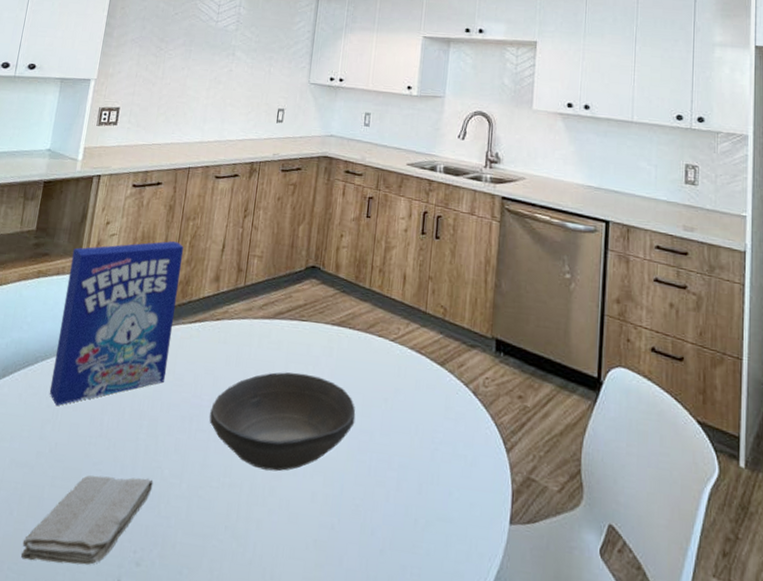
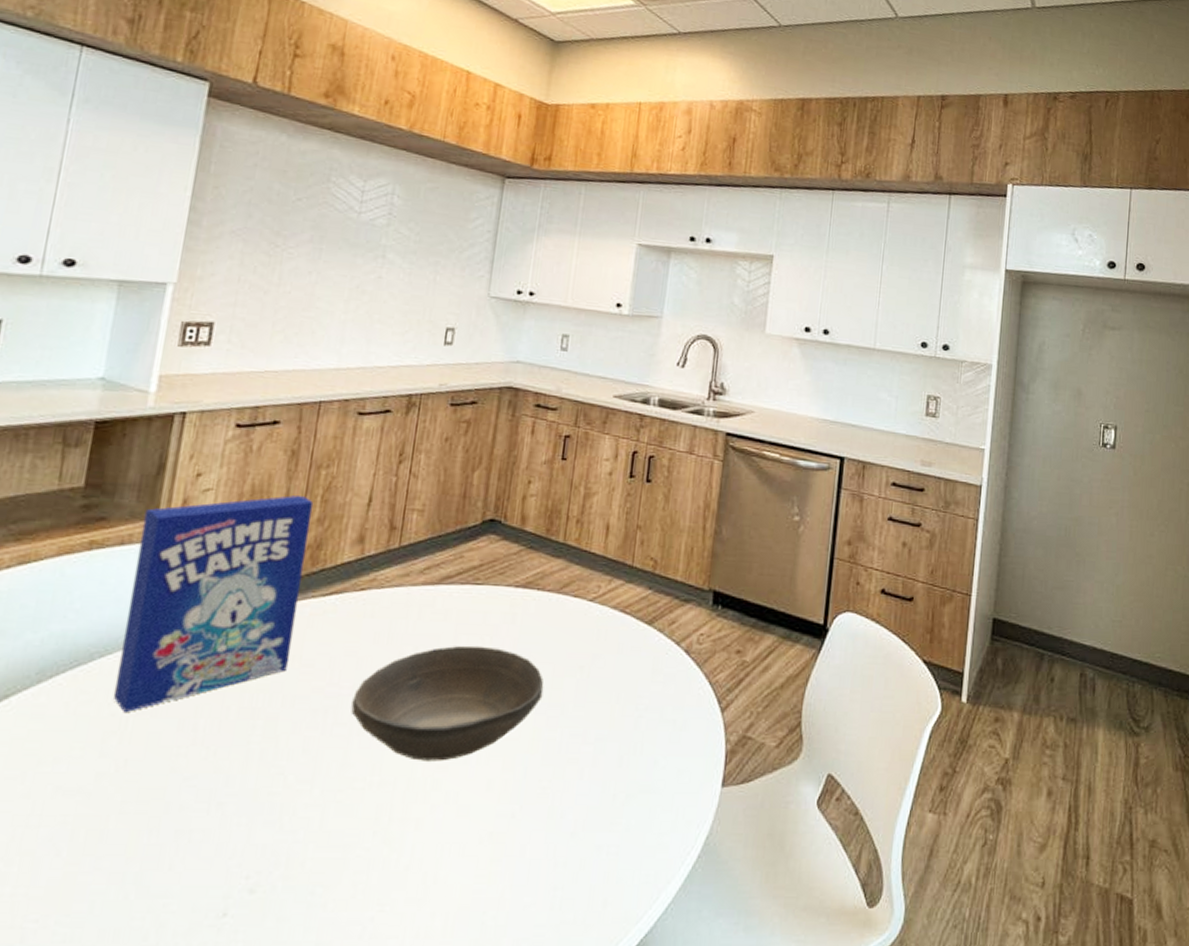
washcloth: present [20,475,154,565] -> none [74,788,273,909]

